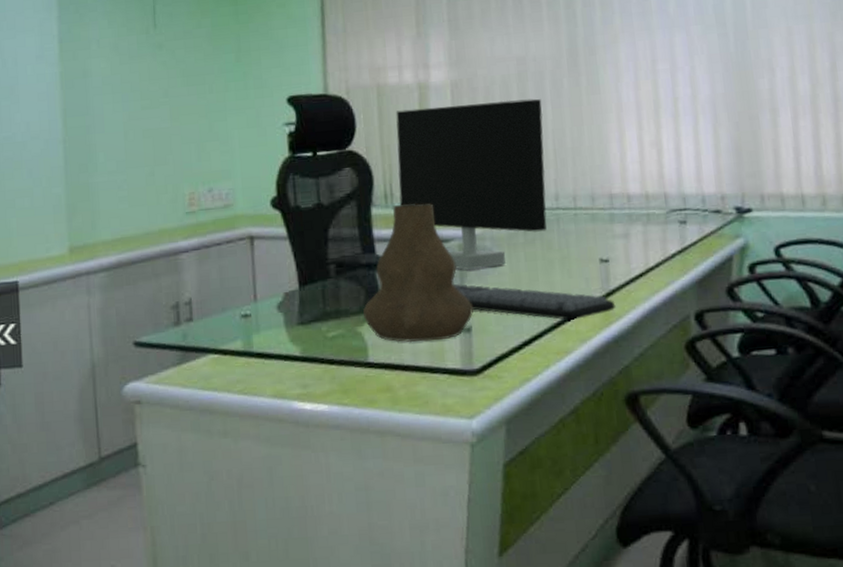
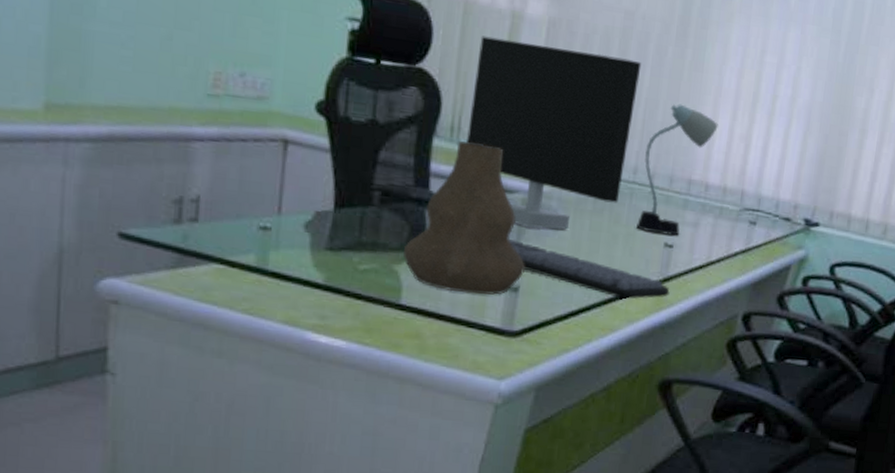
desk lamp: none [562,127,627,252] -> present [636,104,718,236]

